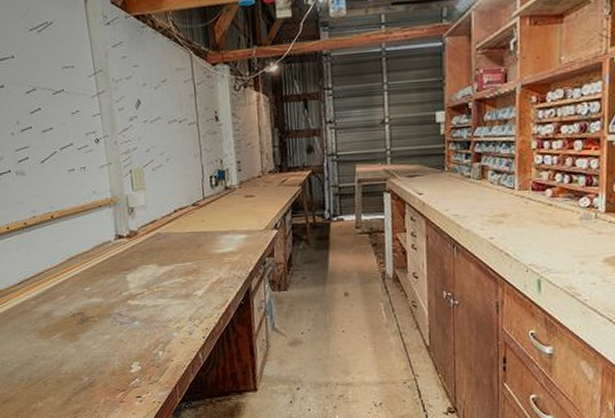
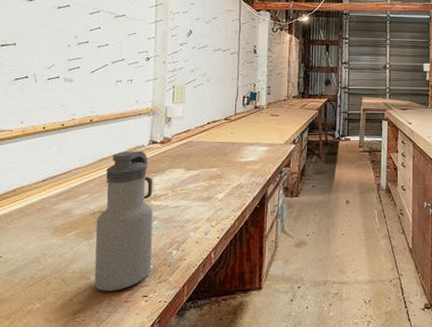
water bottle: none [77,247,140,392] -> present [94,150,153,292]

